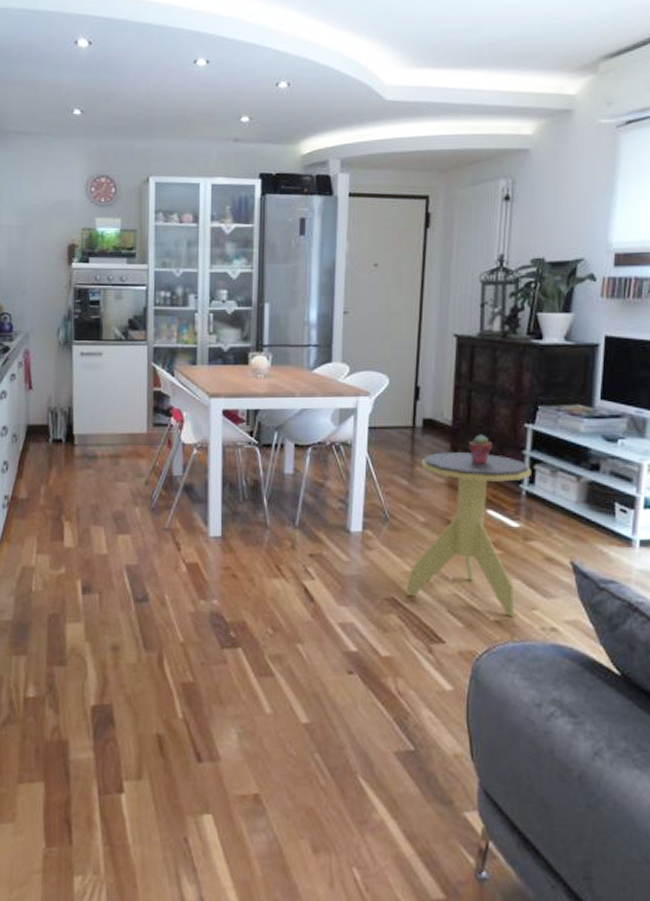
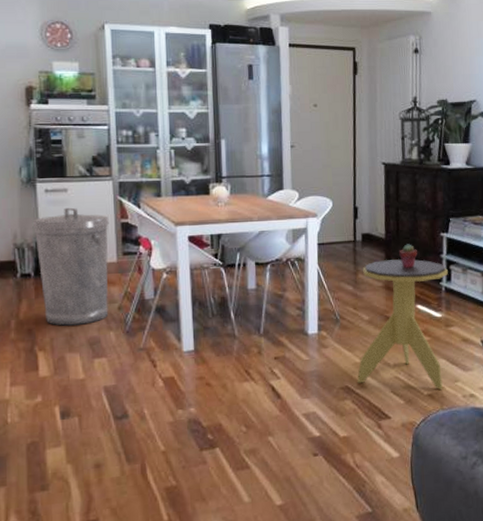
trash can: none [66,372,142,497] -> present [32,207,109,326]

